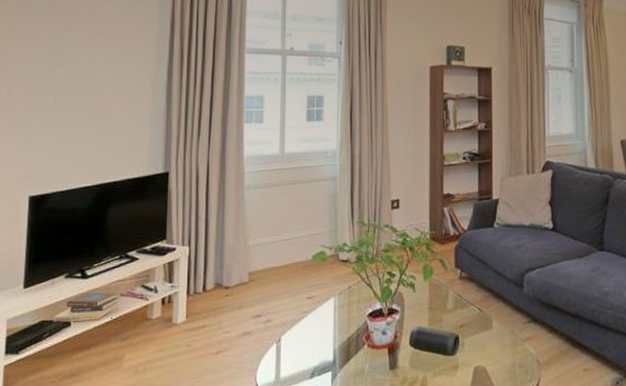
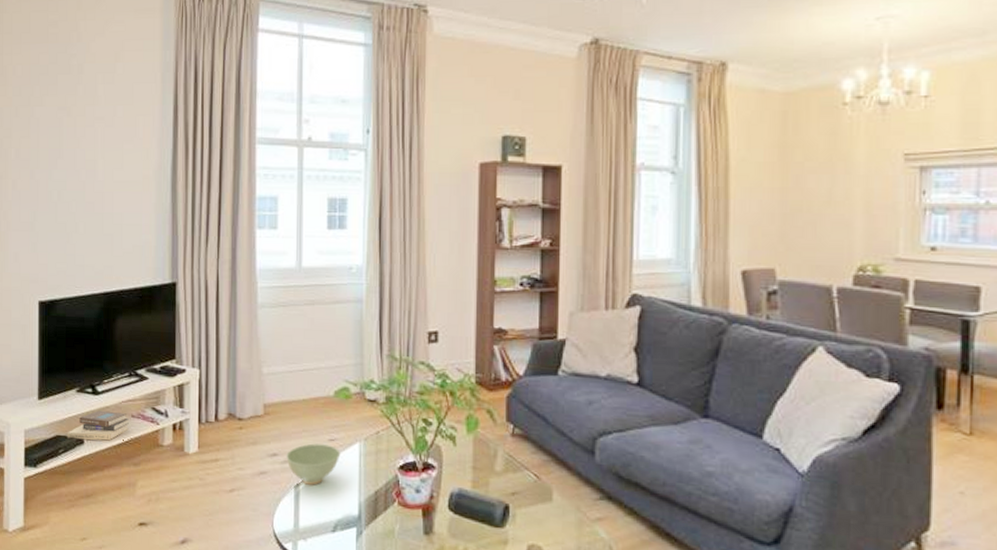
bowl: none [269,302,318,339] -> present [286,443,341,485]

